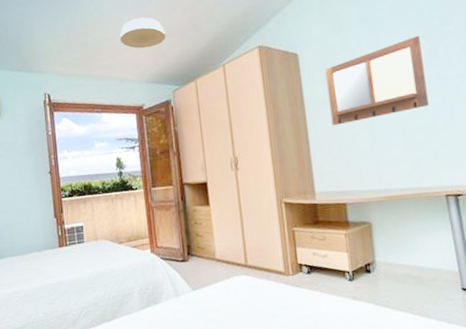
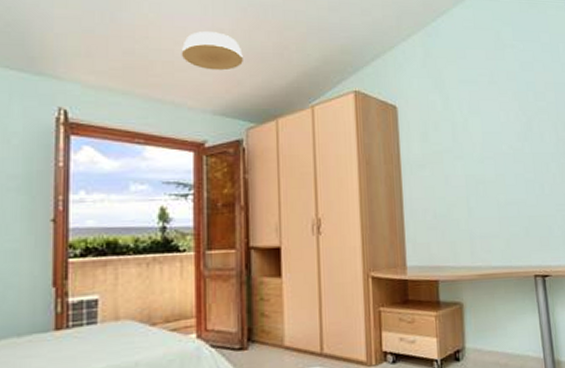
writing board: present [325,35,429,126] -> none [424,106,522,192]

